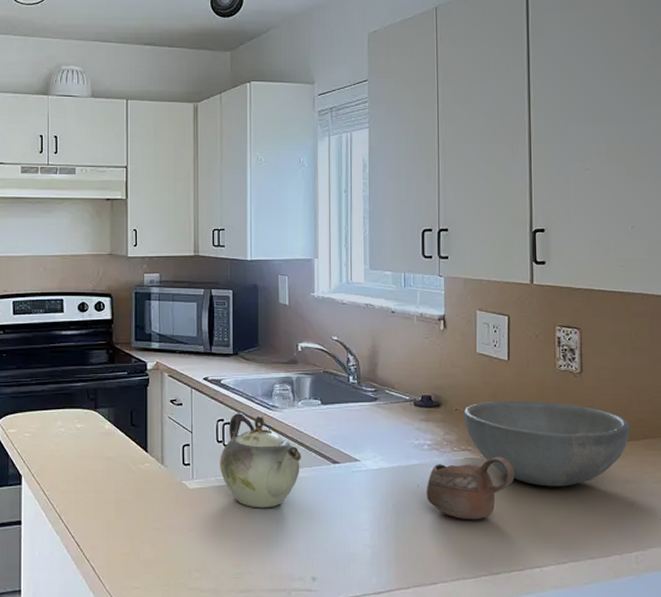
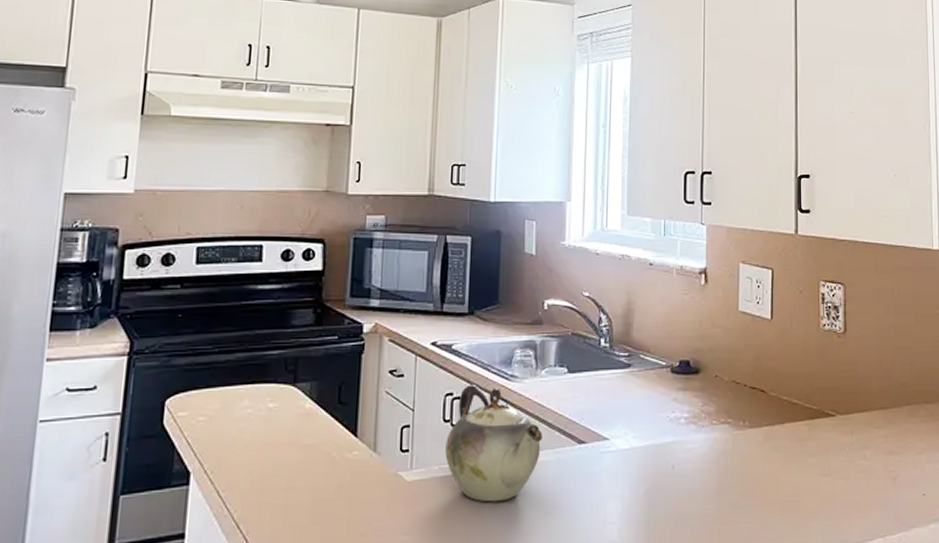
cup: present [426,456,515,520] -> none [681,429,776,505]
bowl: present [463,400,630,487] -> none [724,364,893,463]

